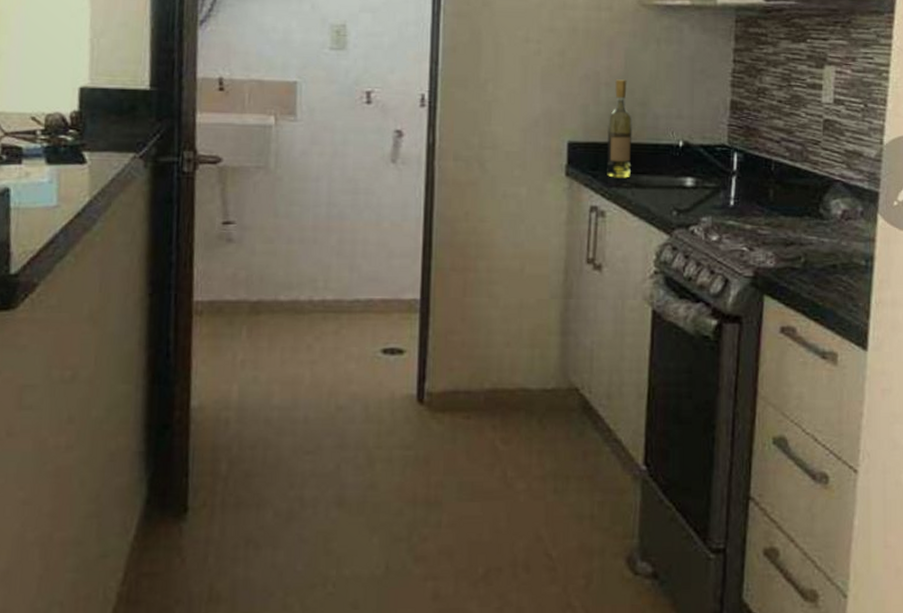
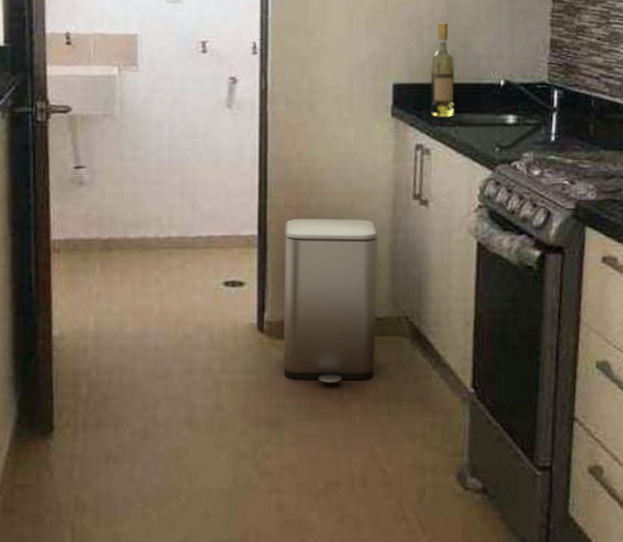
pedal bin: none [444,282,549,459] -> present [284,218,378,383]

